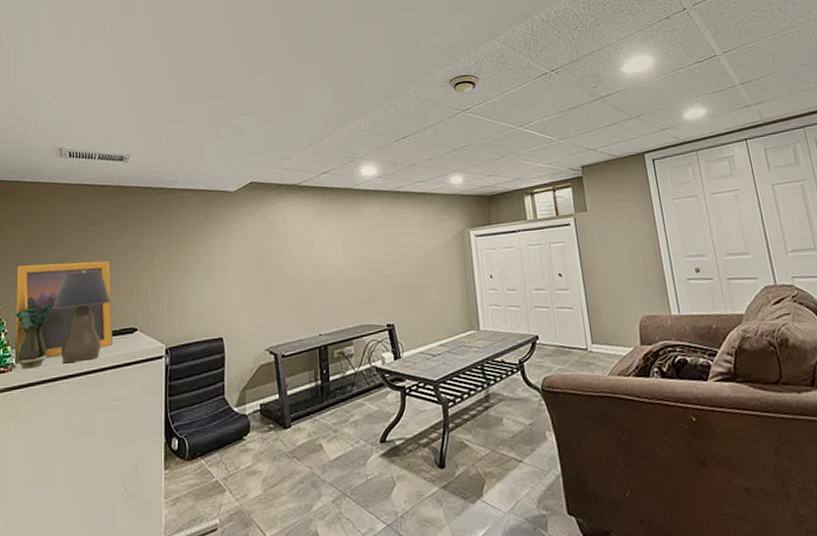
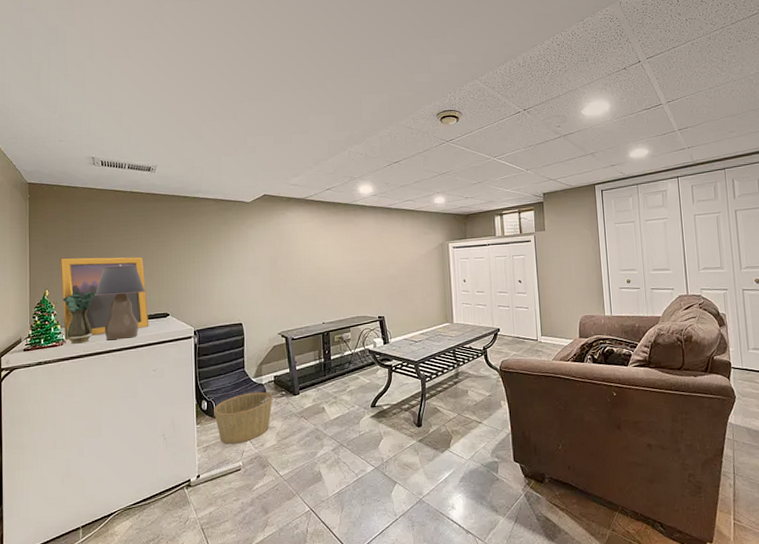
basket: none [186,424,259,495] -> present [214,391,273,444]

